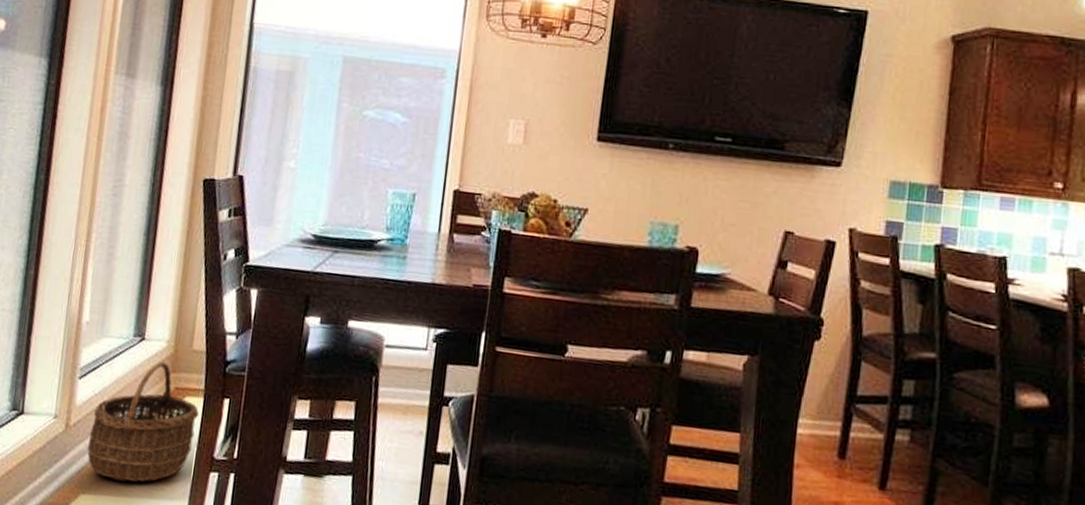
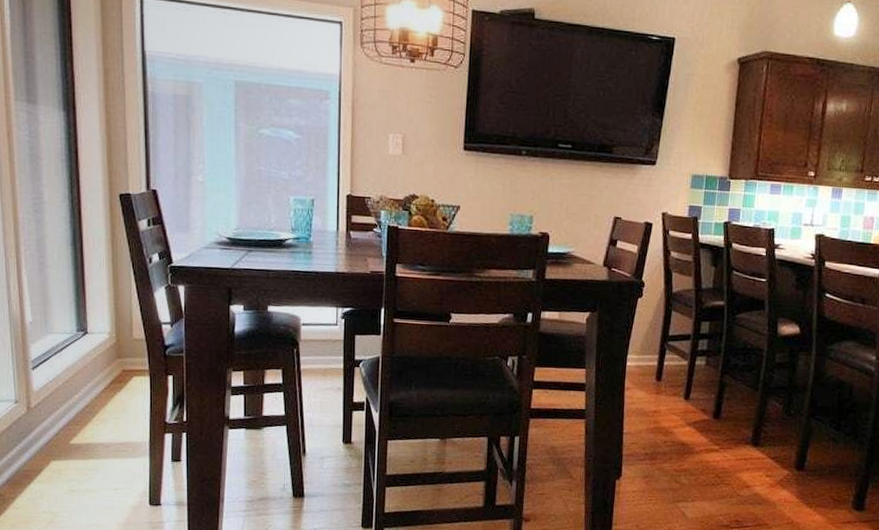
wicker basket: present [87,361,199,482] -> none [51,350,148,447]

